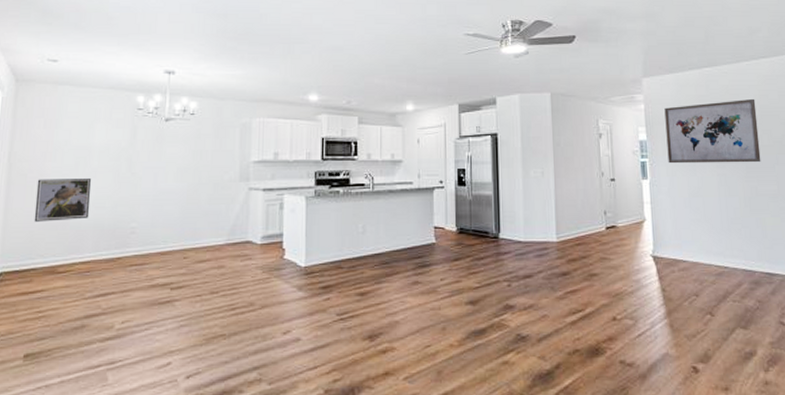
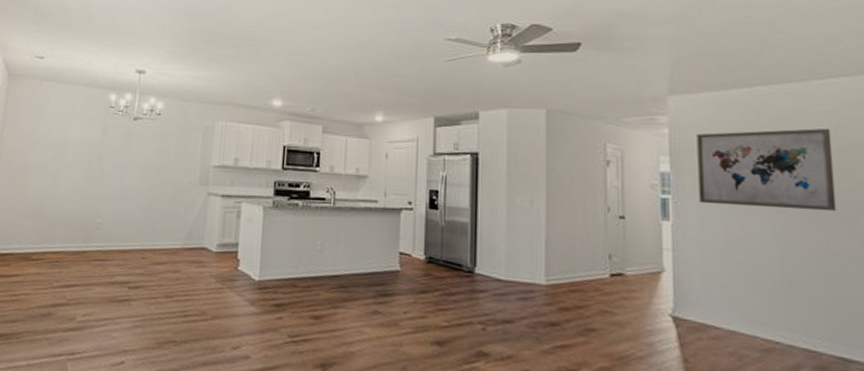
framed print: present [34,179,92,222] -> none [15,169,65,211]

